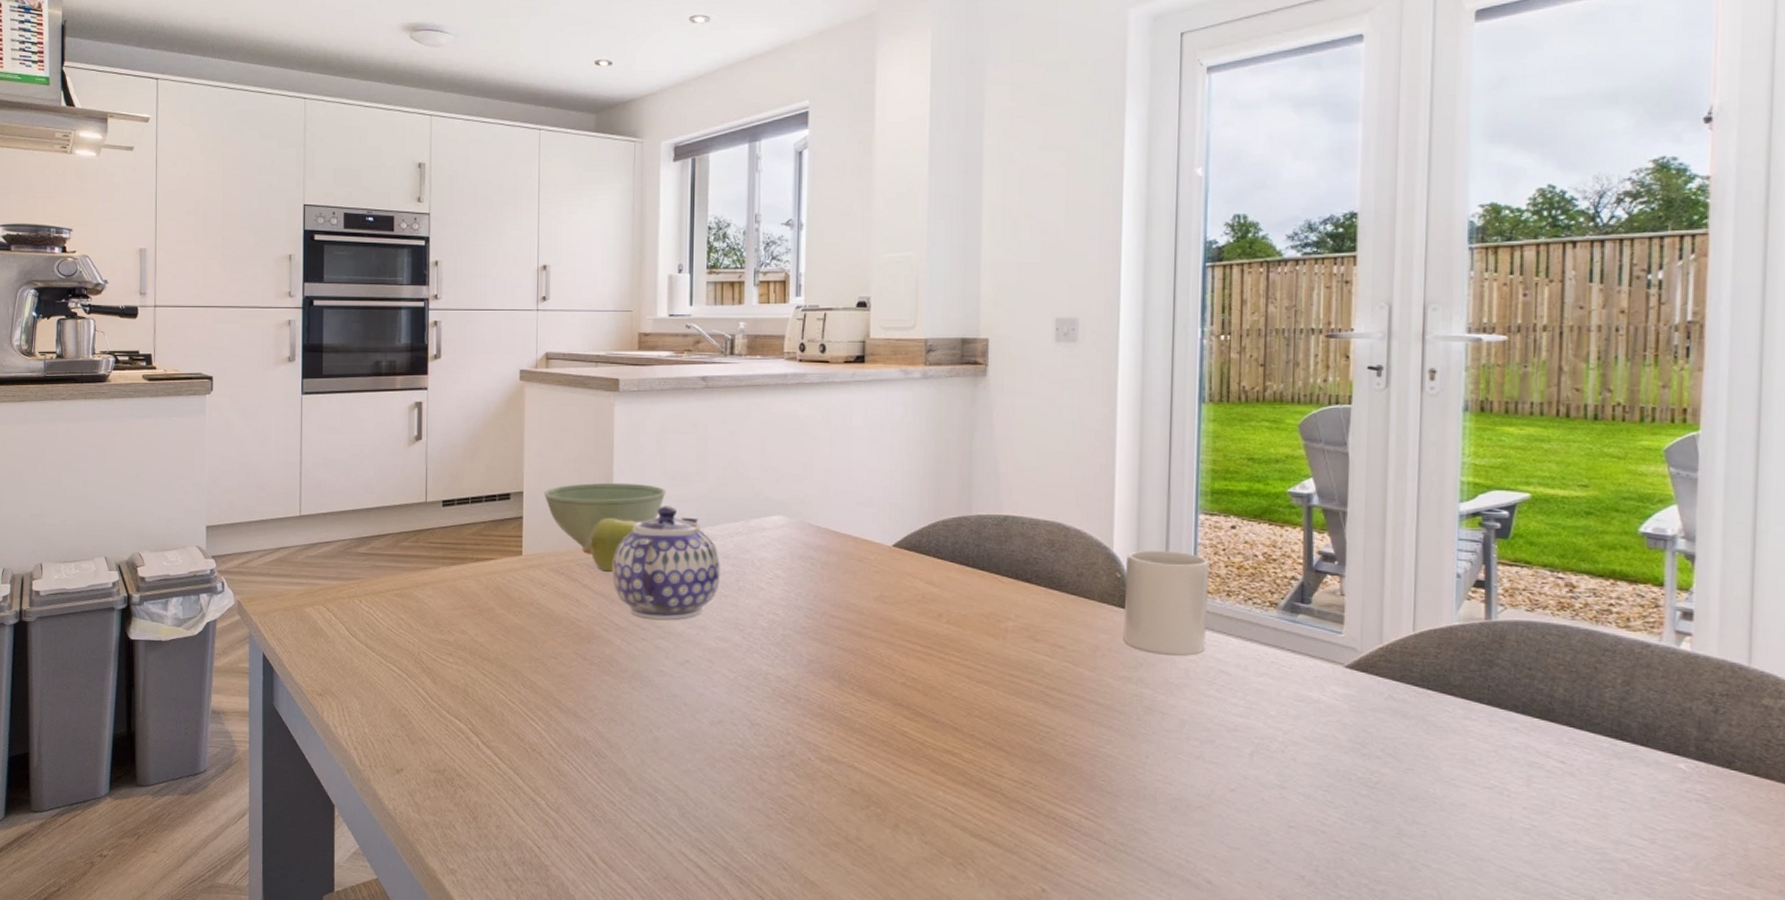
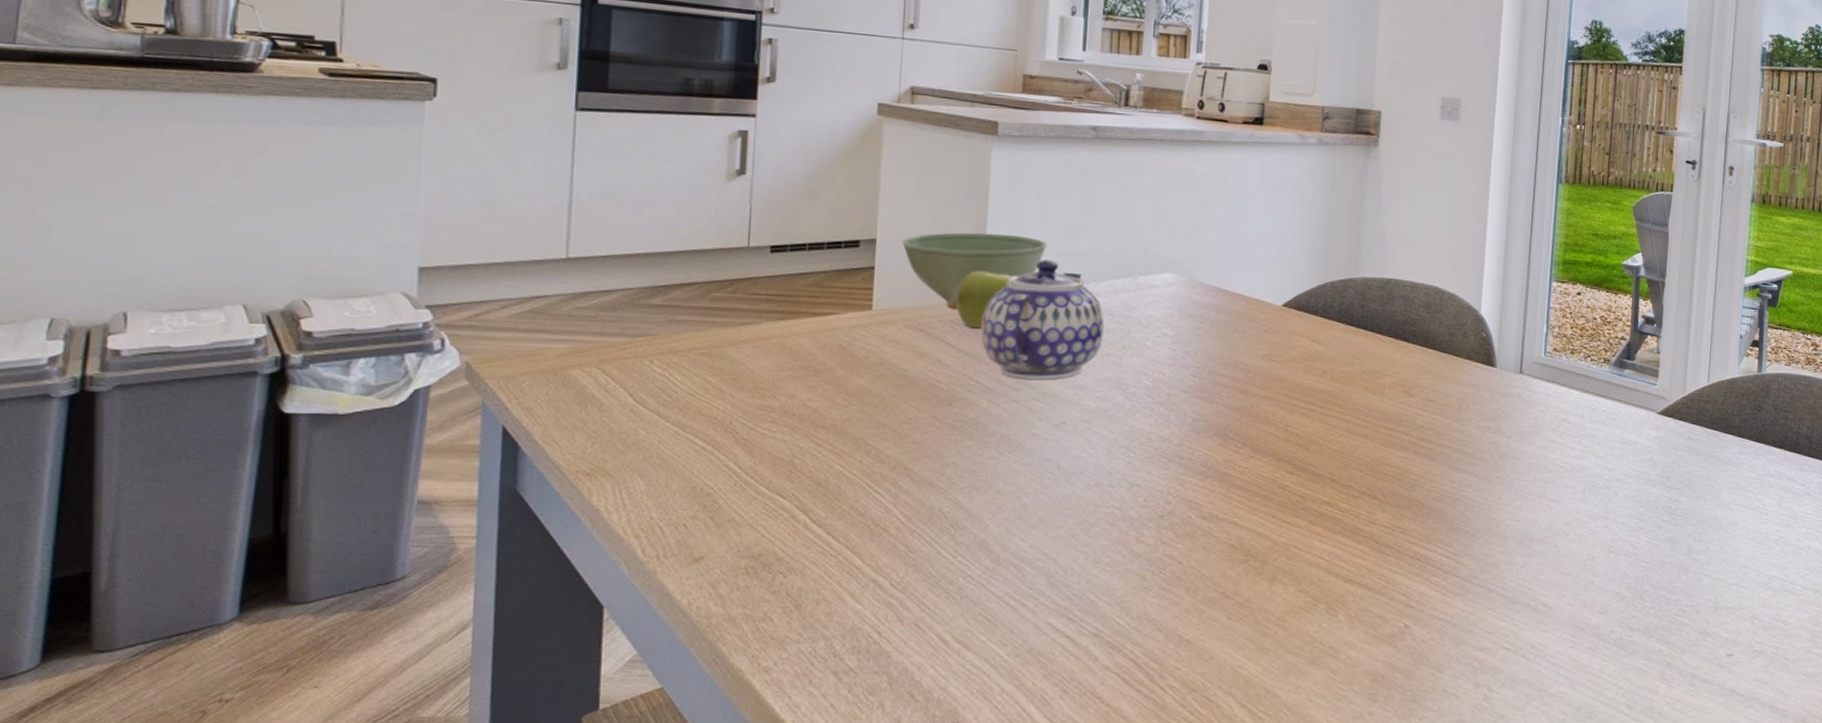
mug: present [1123,550,1210,657] -> none [1485,312,1559,408]

